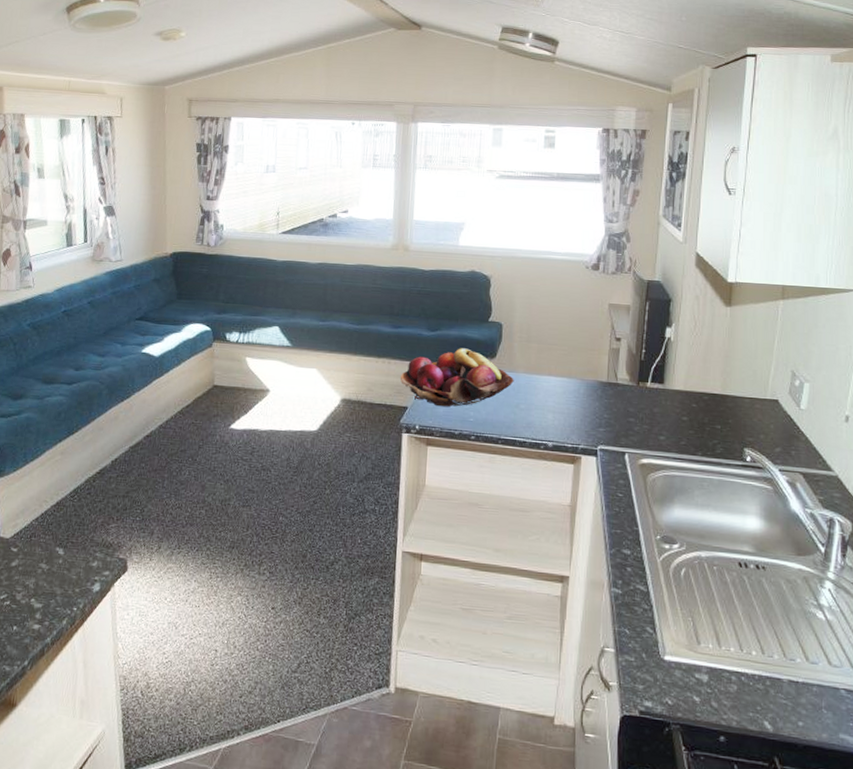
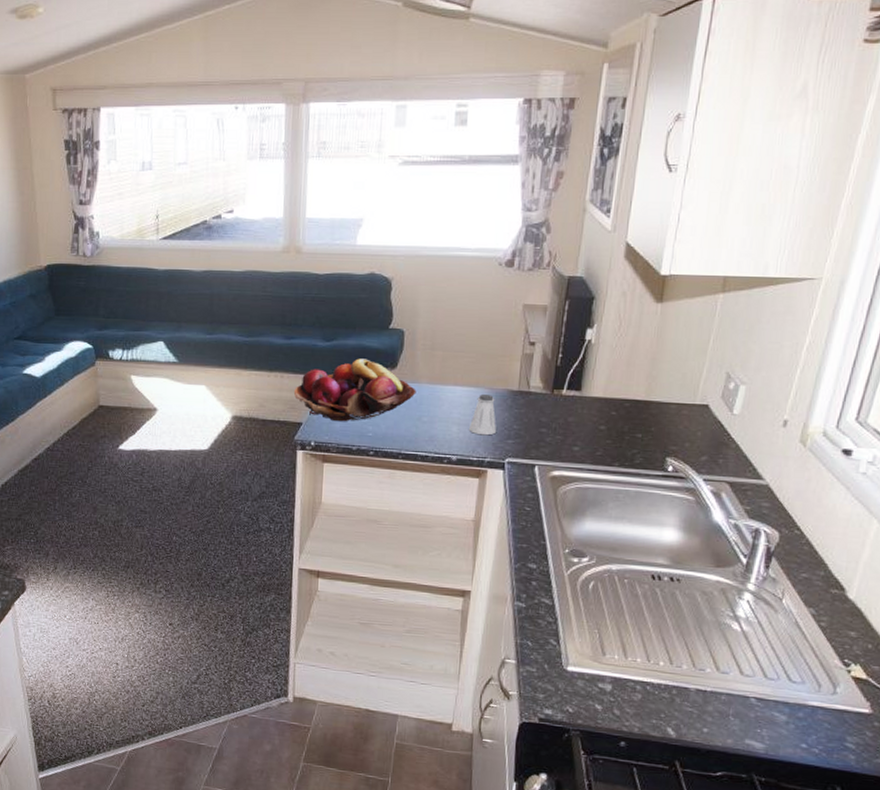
saltshaker: none [564,385,588,424] -> present [469,394,496,436]

